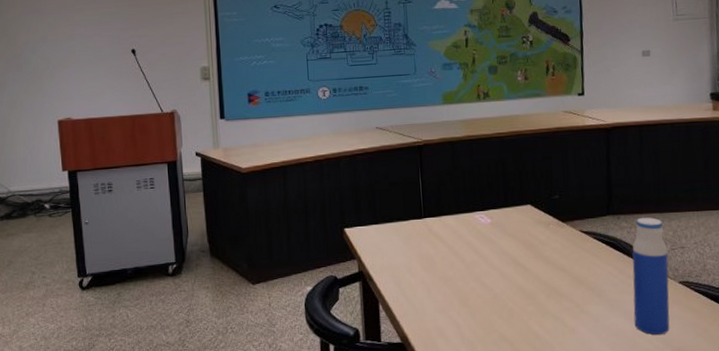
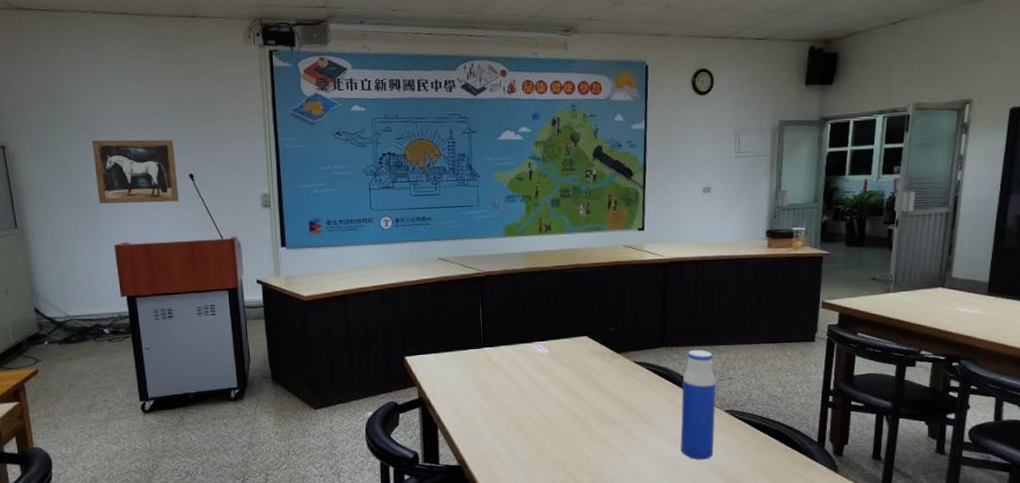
wall art: none [39,16,121,80] -> present [91,139,179,204]

